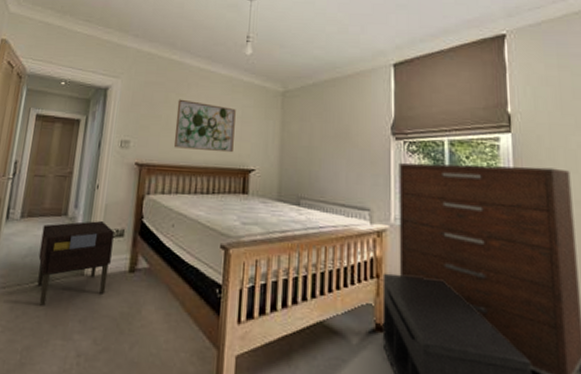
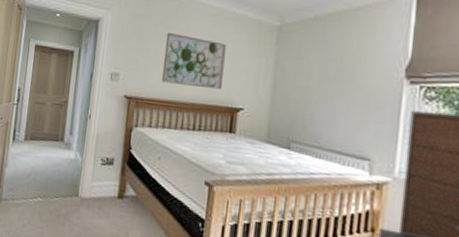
nightstand: present [37,221,114,306] -> none [39,147,105,219]

